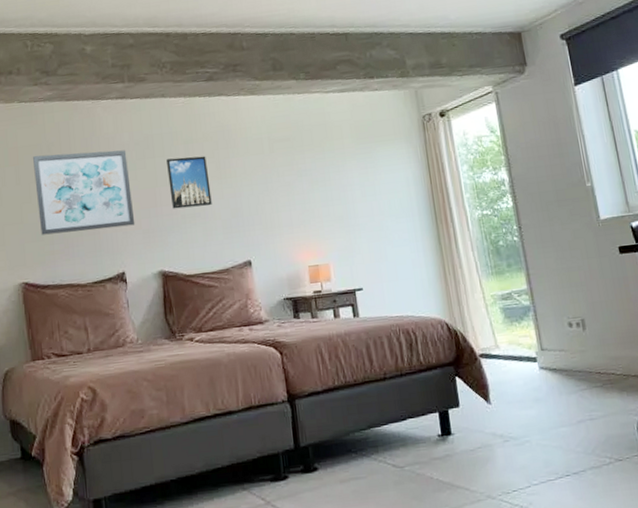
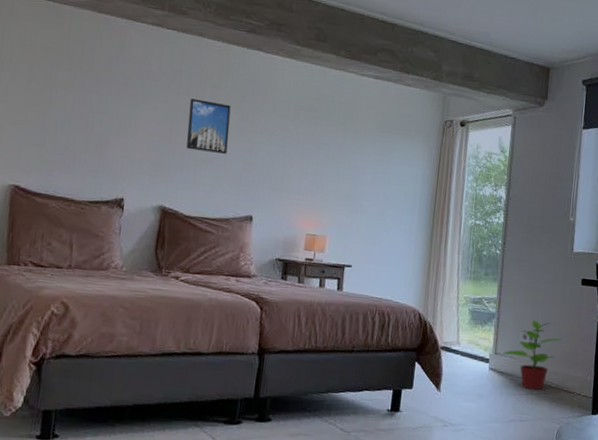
wall art: present [32,150,135,235] -> none [43,60,151,155]
potted plant: none [550,300,614,382] -> present [503,318,562,390]

